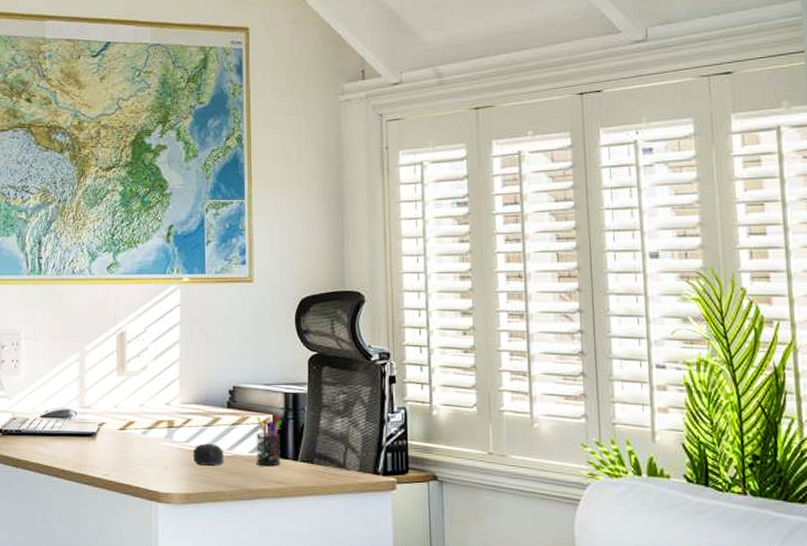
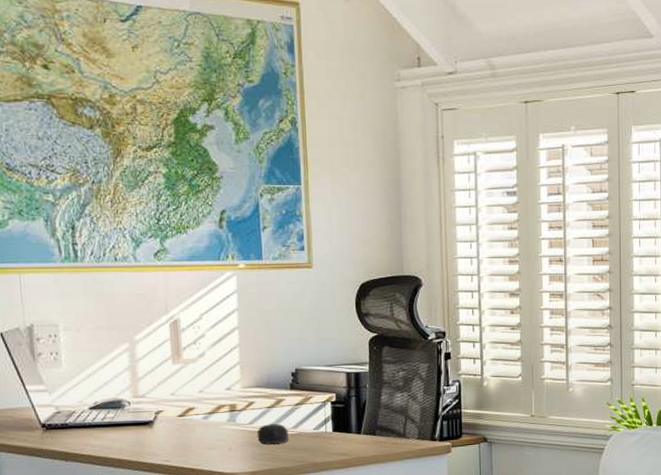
pen holder: present [256,415,282,467] -> none [320,393,345,441]

